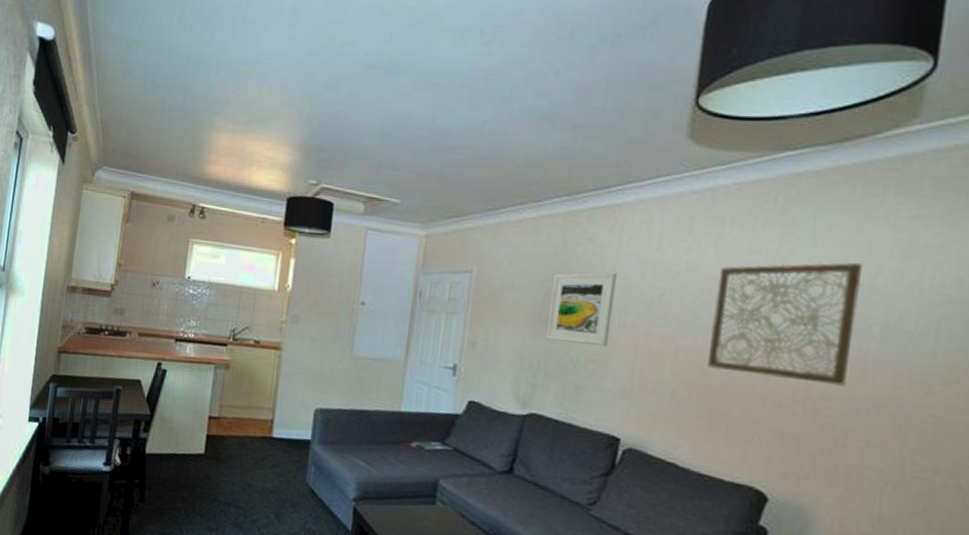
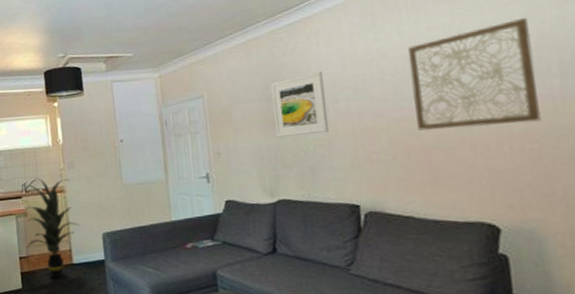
indoor plant: none [221,324,290,451] -> present [24,177,79,278]

